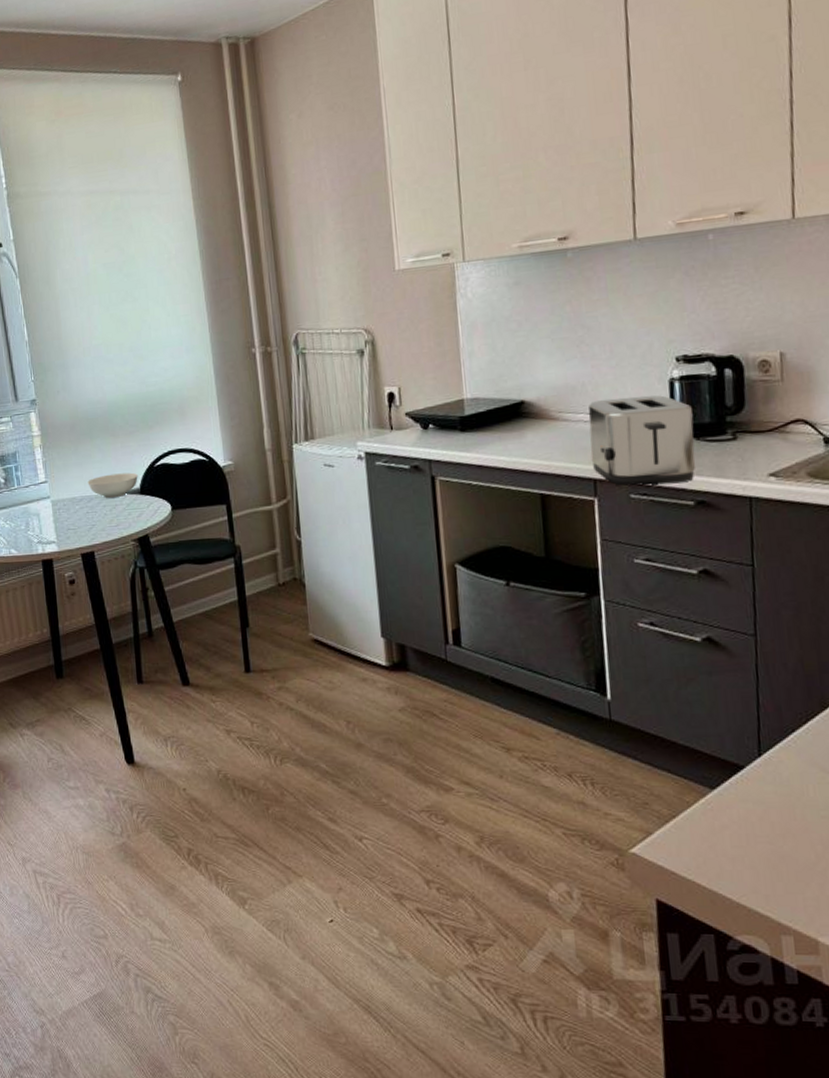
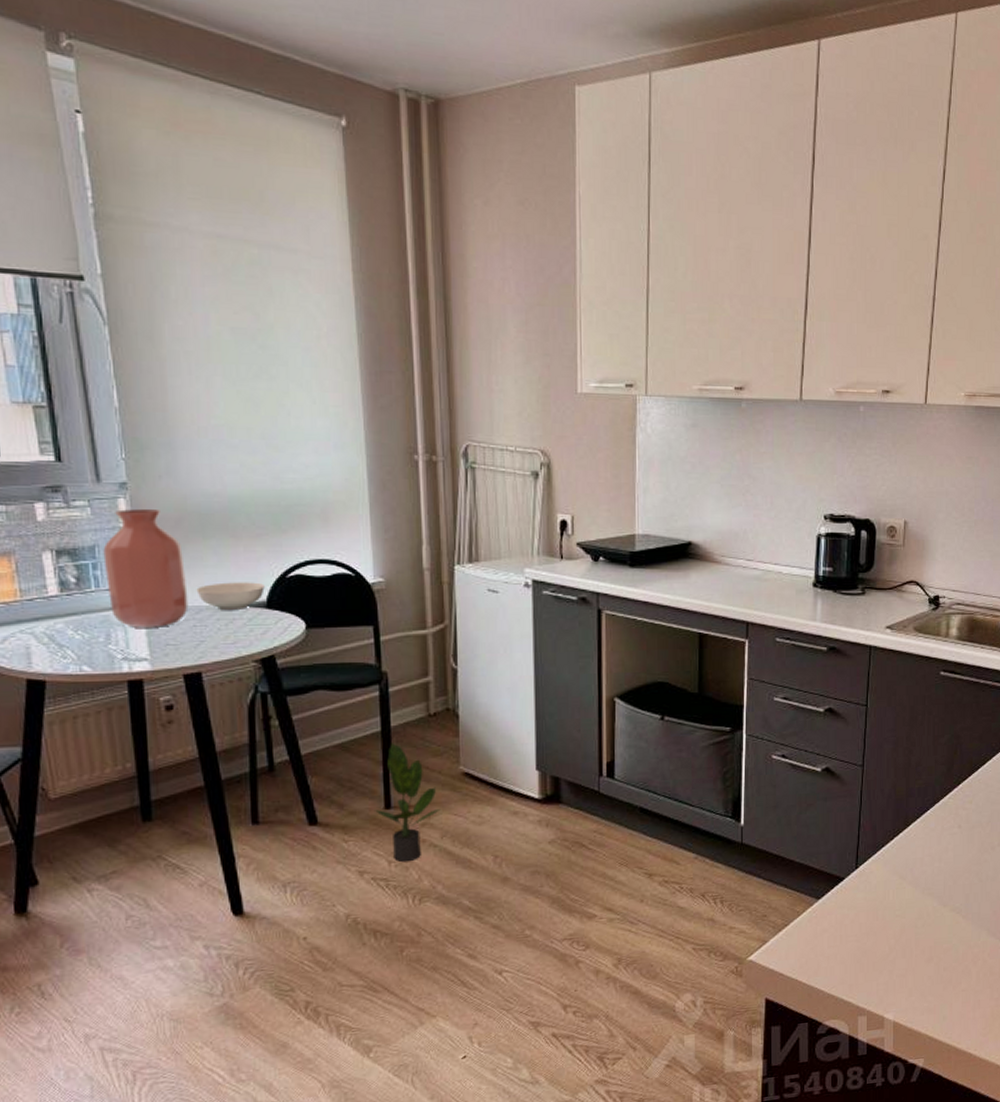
vase: none [21,419,83,517] -> present [103,509,189,628]
potted plant: none [236,610,294,724] -> present [374,741,441,862]
toaster: present [588,395,696,486] -> none [746,547,834,630]

